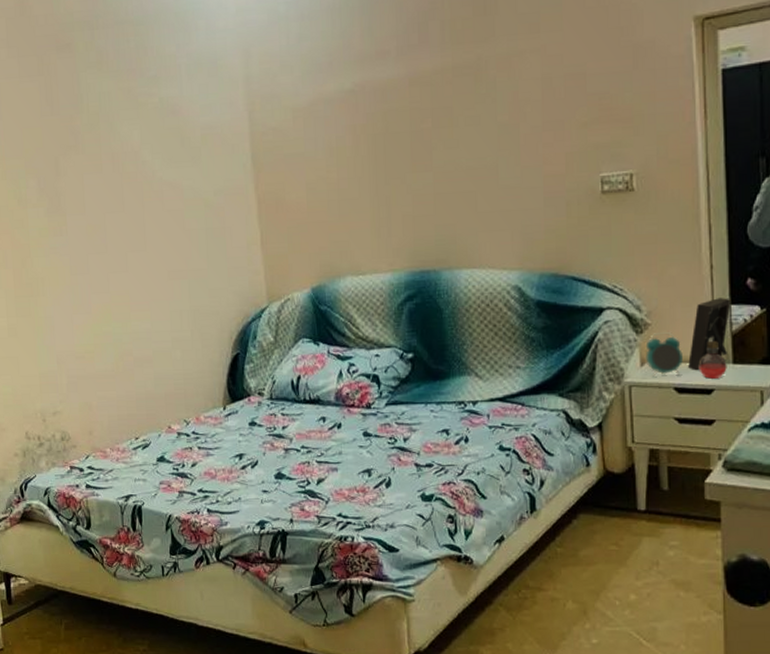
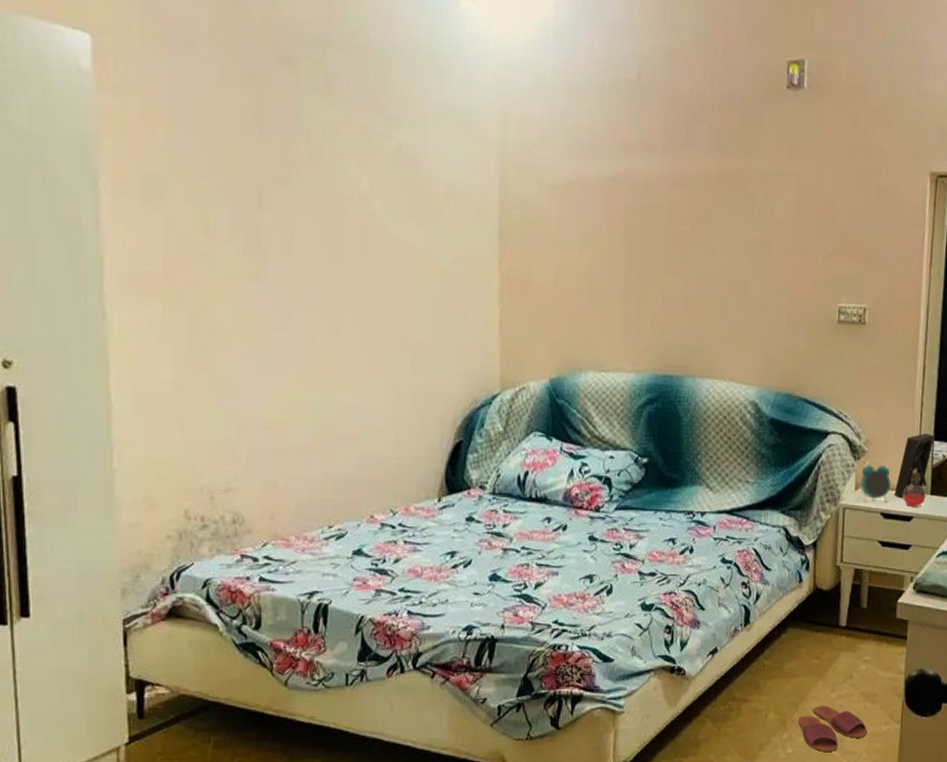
slippers: none [601,594,683,644] -> present [798,705,867,753]

